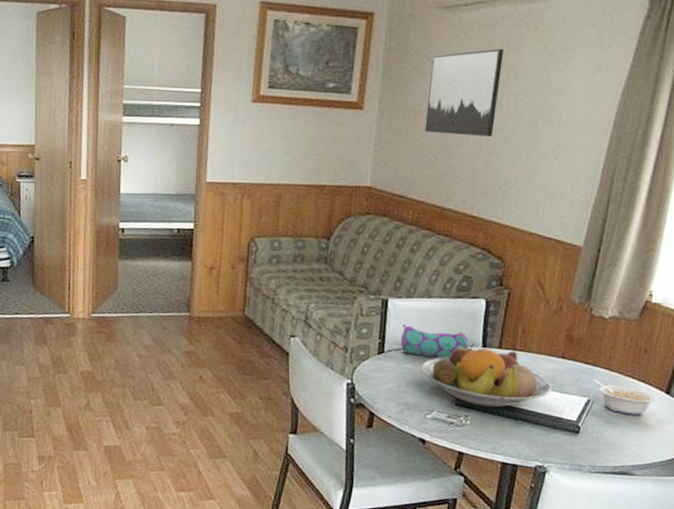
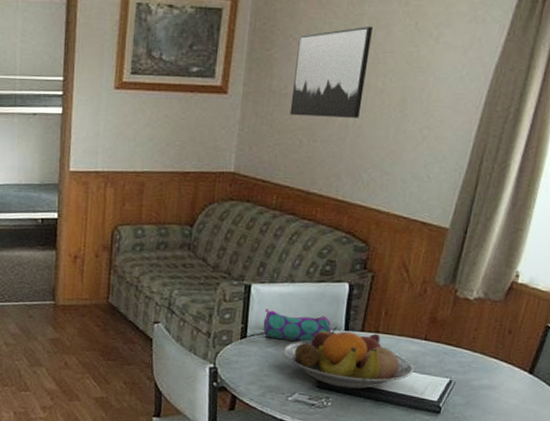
legume: present [592,379,656,416] -> none [455,360,519,396]

